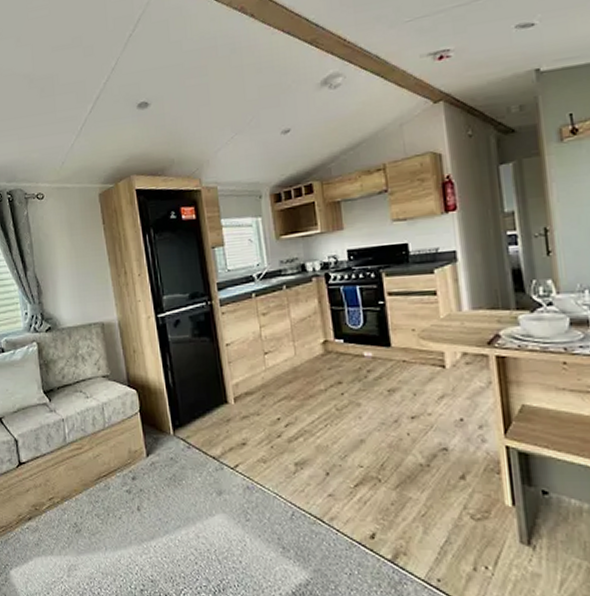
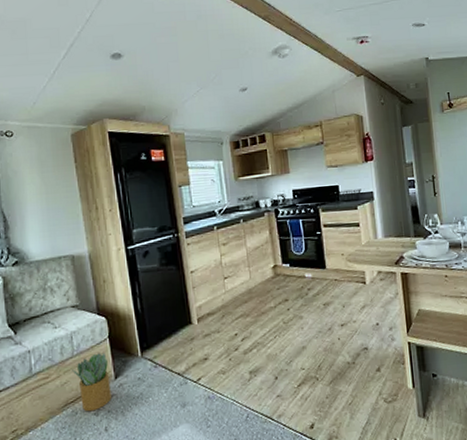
potted plant: none [104,427,143,488] -> present [72,352,111,412]

